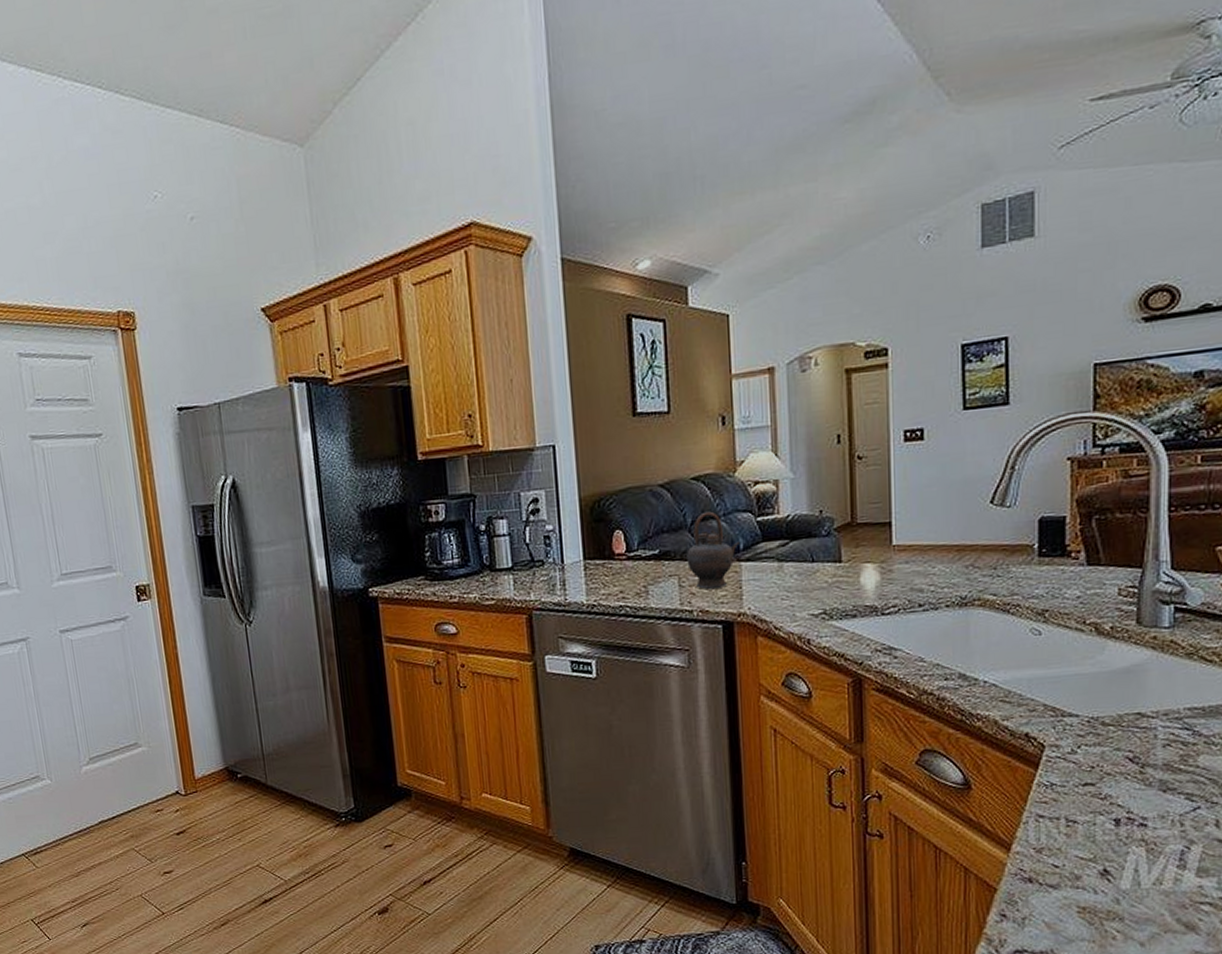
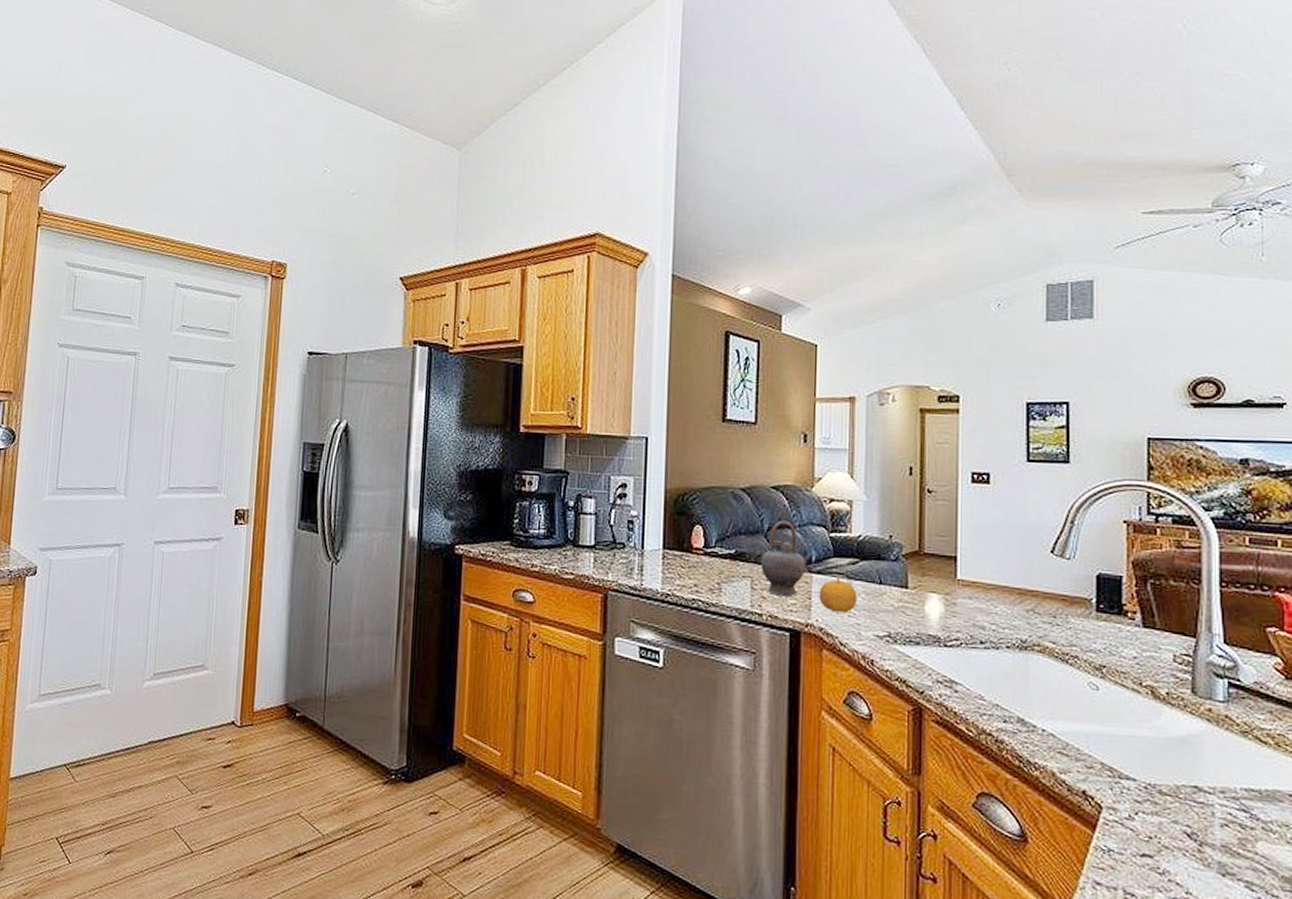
fruit: none [749,559,790,597] -> present [818,574,858,613]

